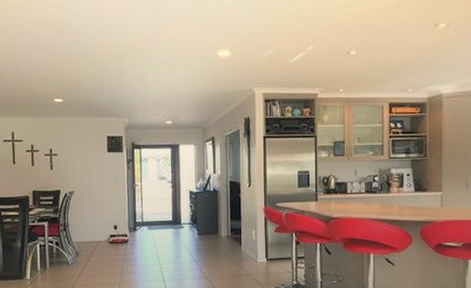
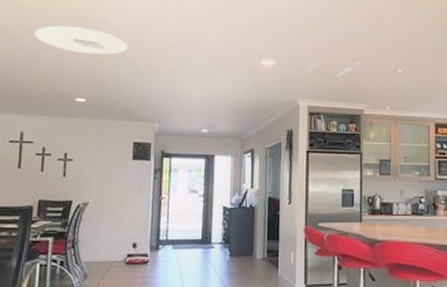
ceiling light: none [13,32,96,58] -> present [35,25,129,55]

